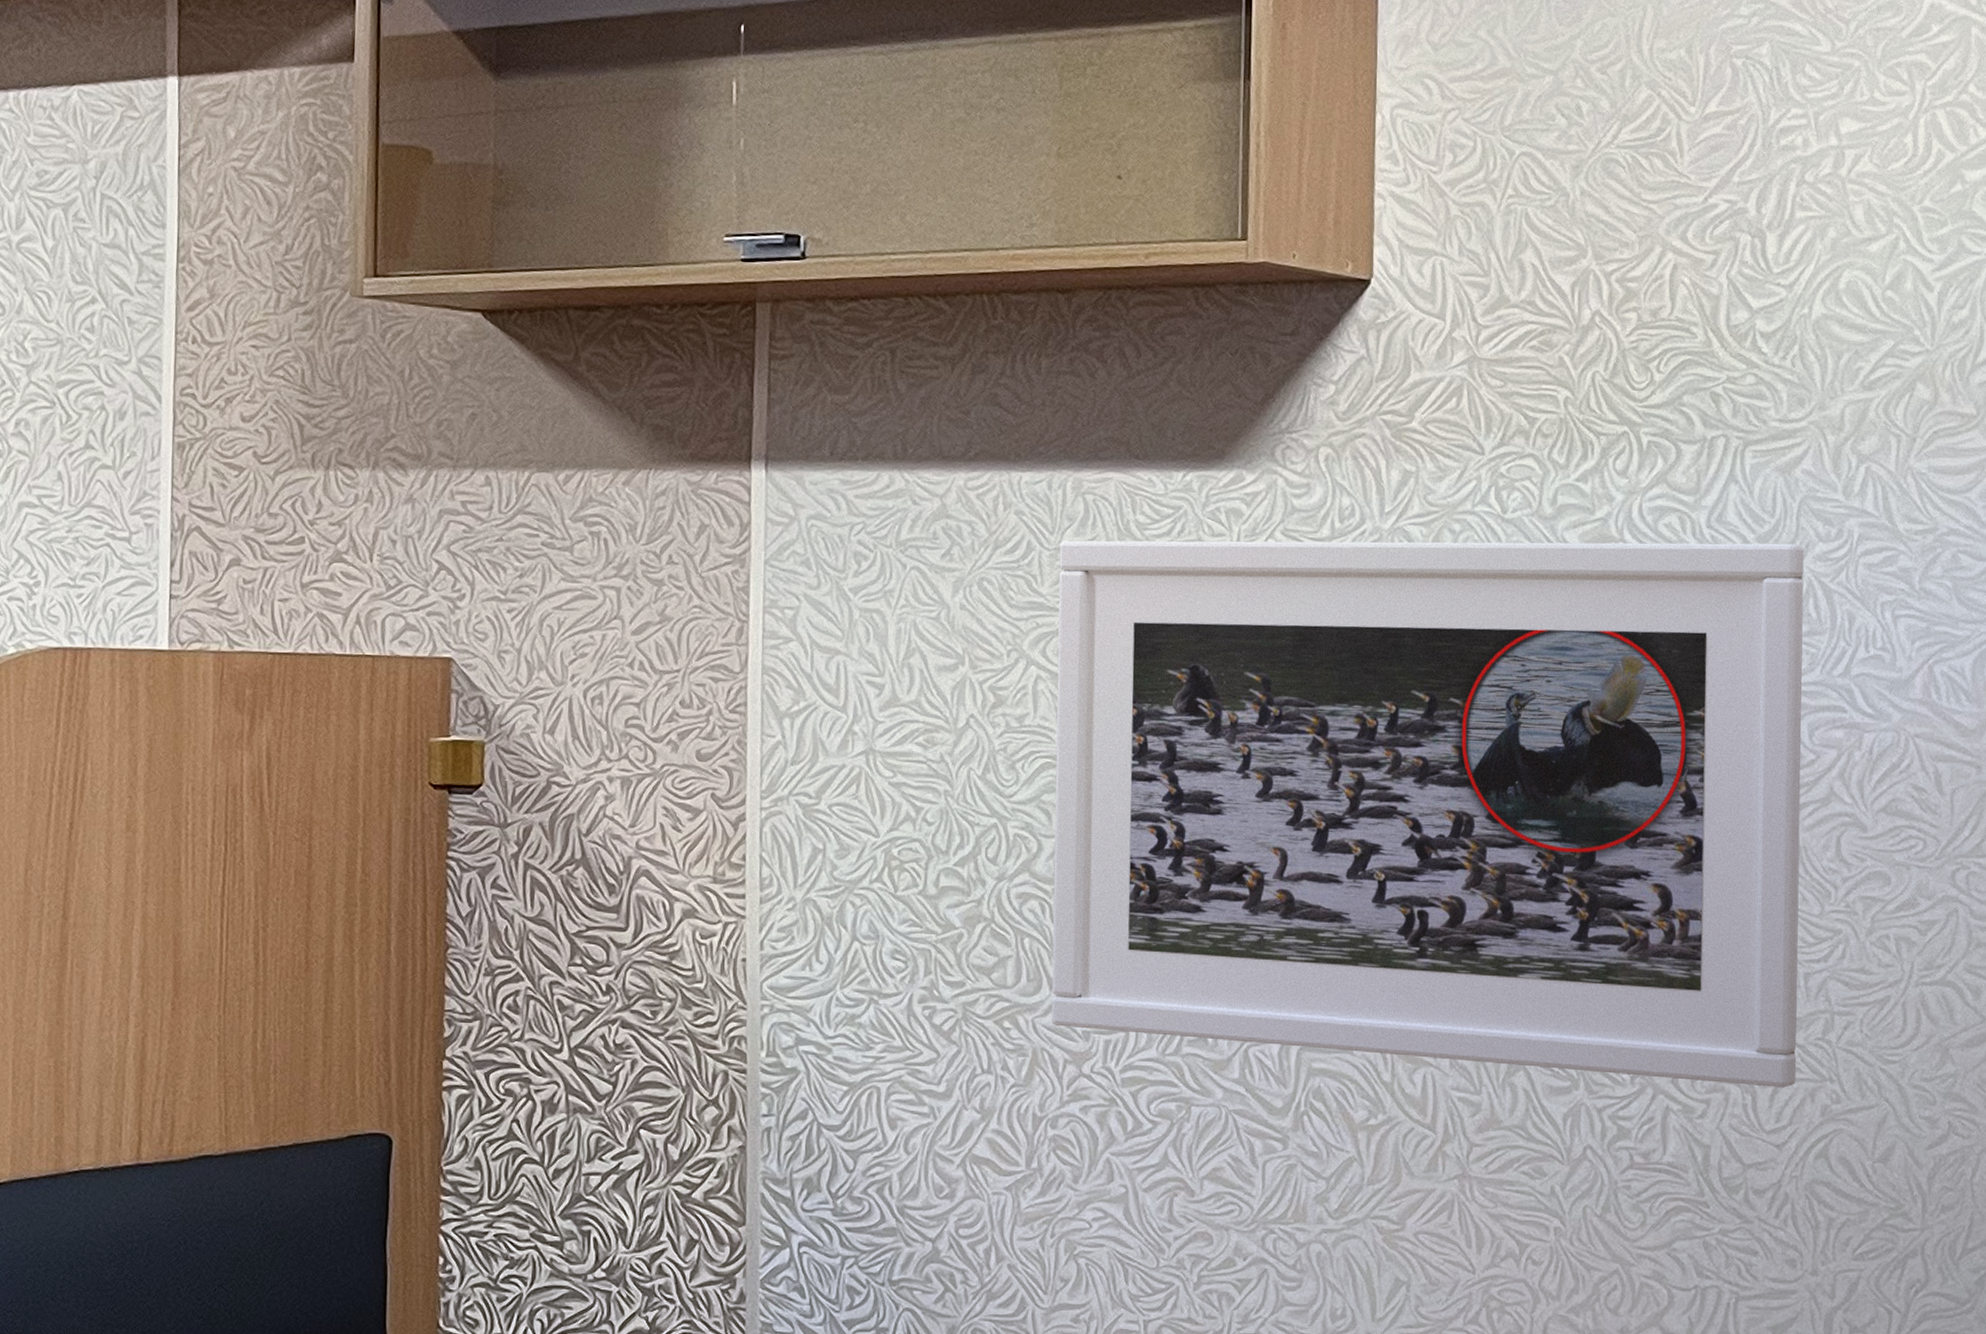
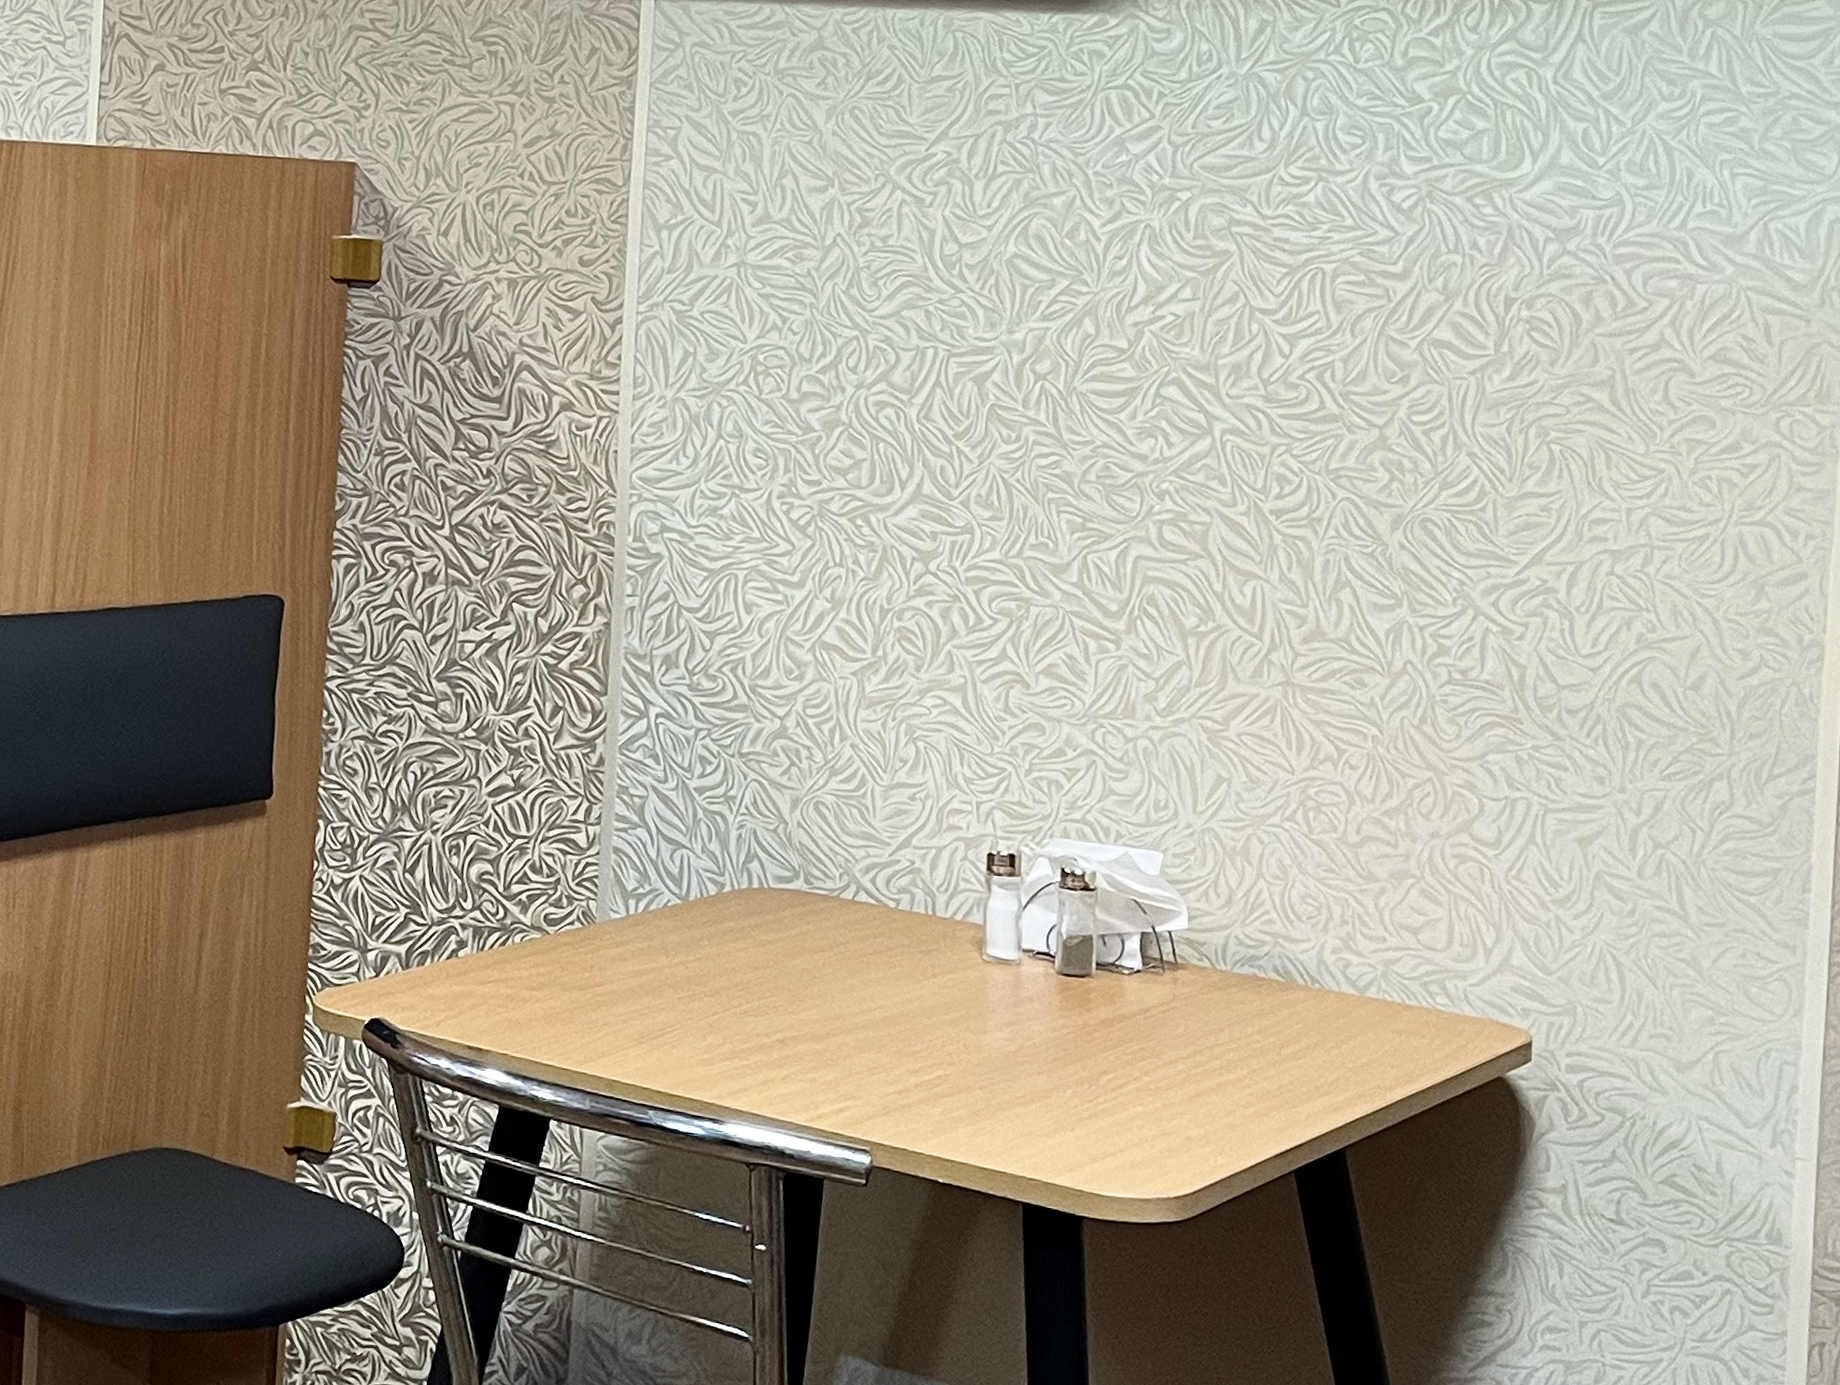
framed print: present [1051,540,1804,1088] -> none [902,74,1647,615]

